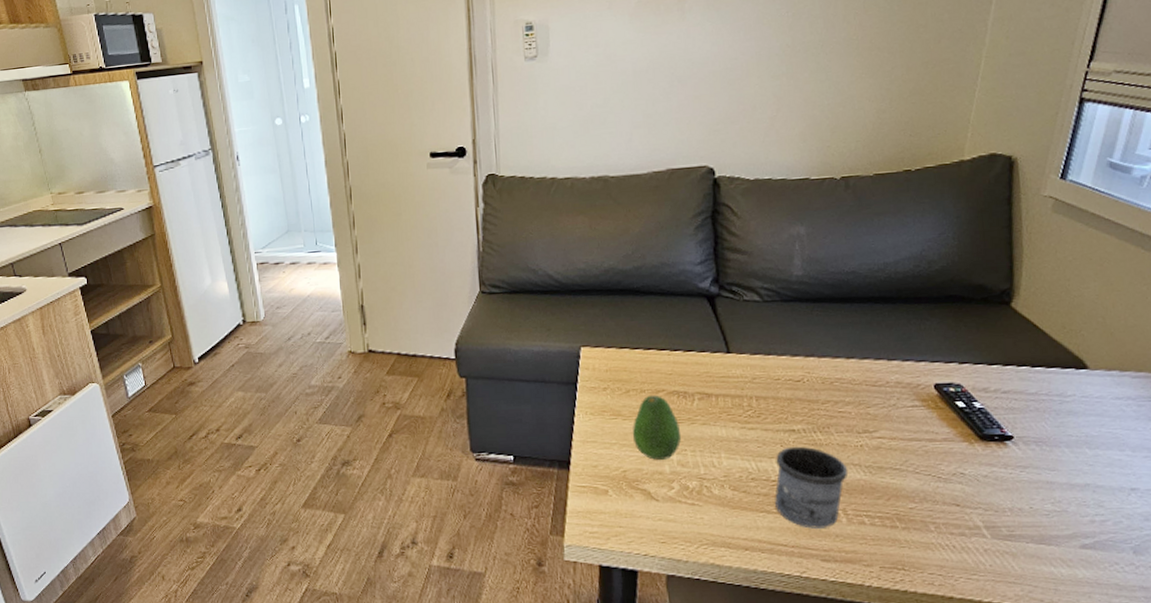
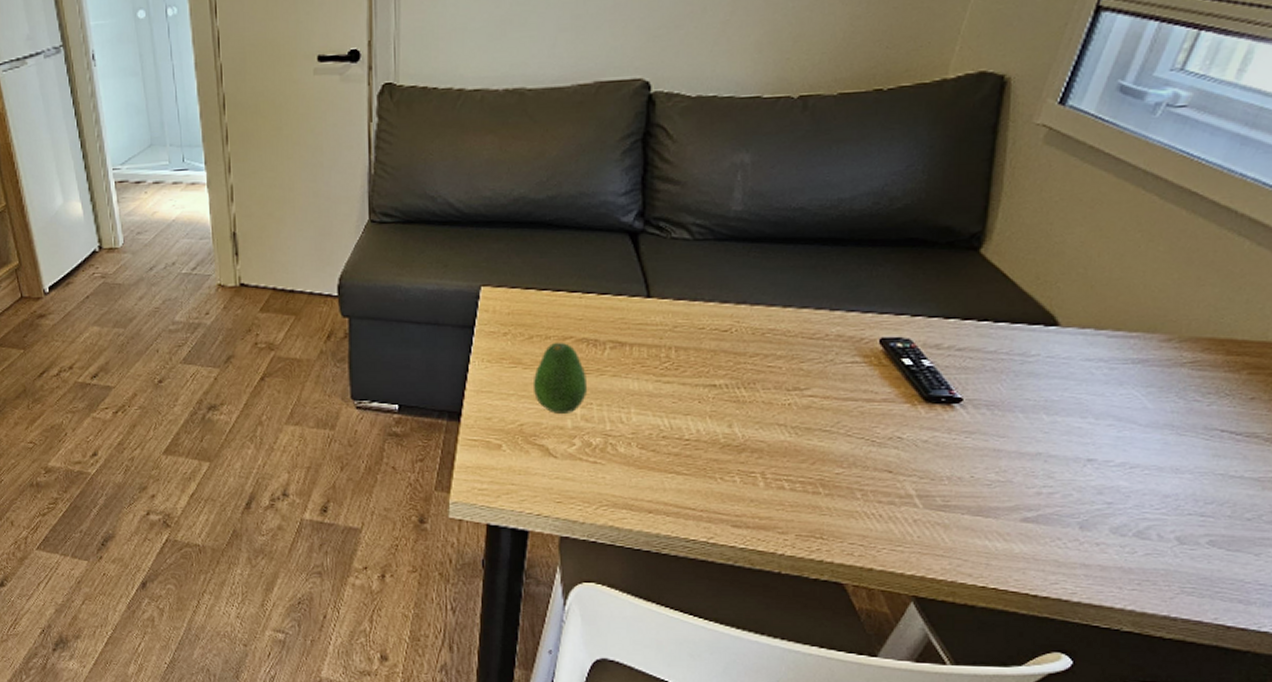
mug: present [775,446,849,529] -> none [687,403,772,492]

